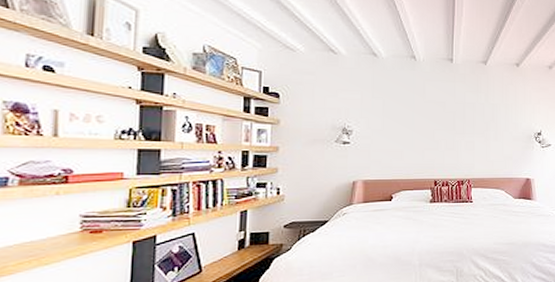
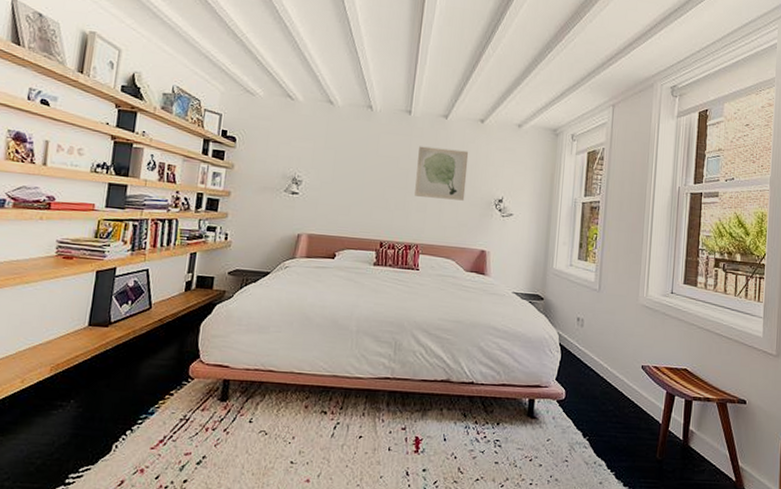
wall art: none [463,90,508,136] -> present [415,146,469,201]

